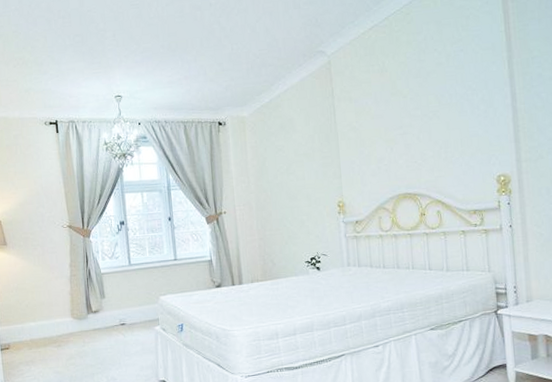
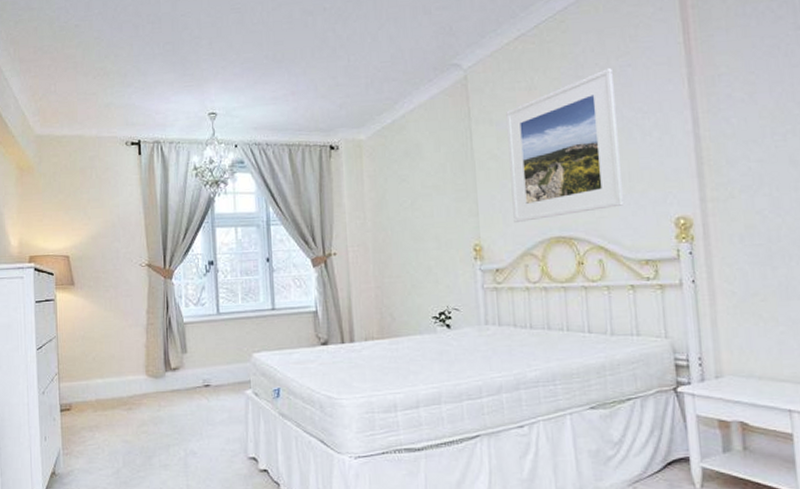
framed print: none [362,52,458,182] -> present [506,67,625,222]

